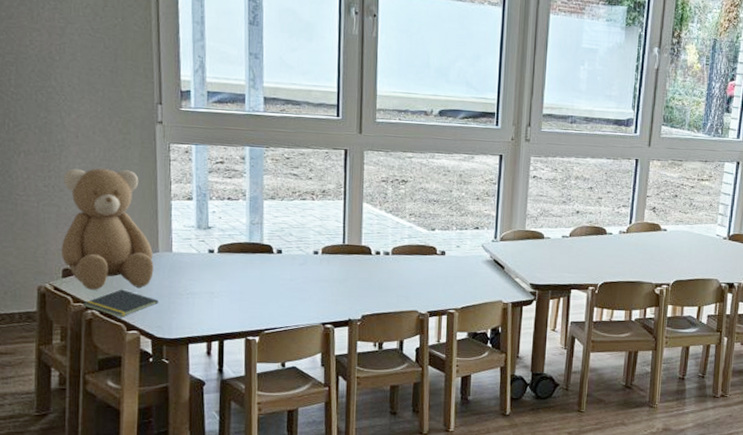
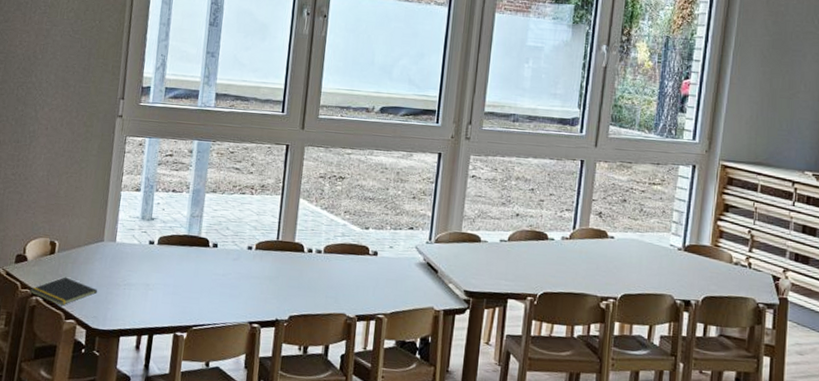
teddy bear: present [61,168,154,290] -> none [17,158,99,277]

